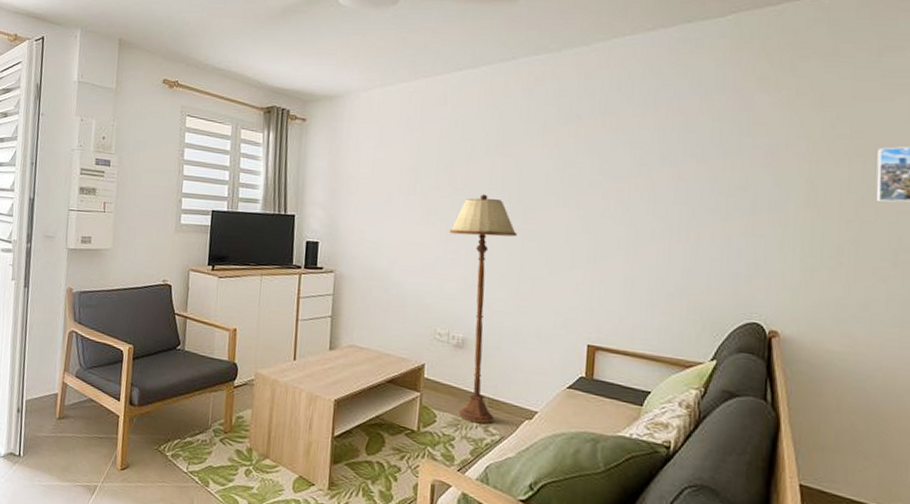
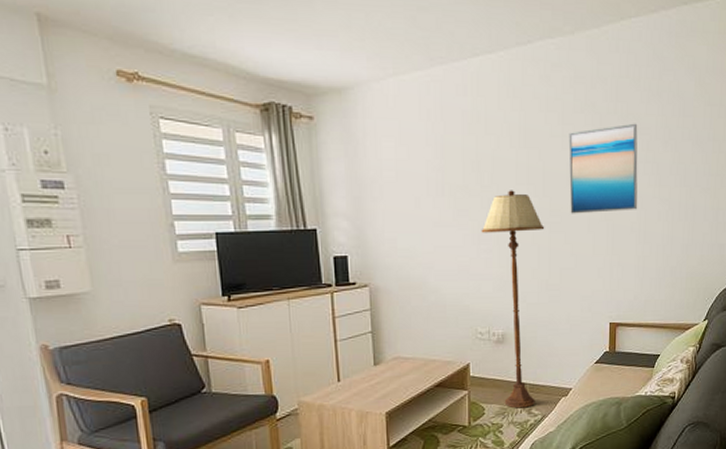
wall art: none [547,136,630,226] -> present [568,123,638,214]

